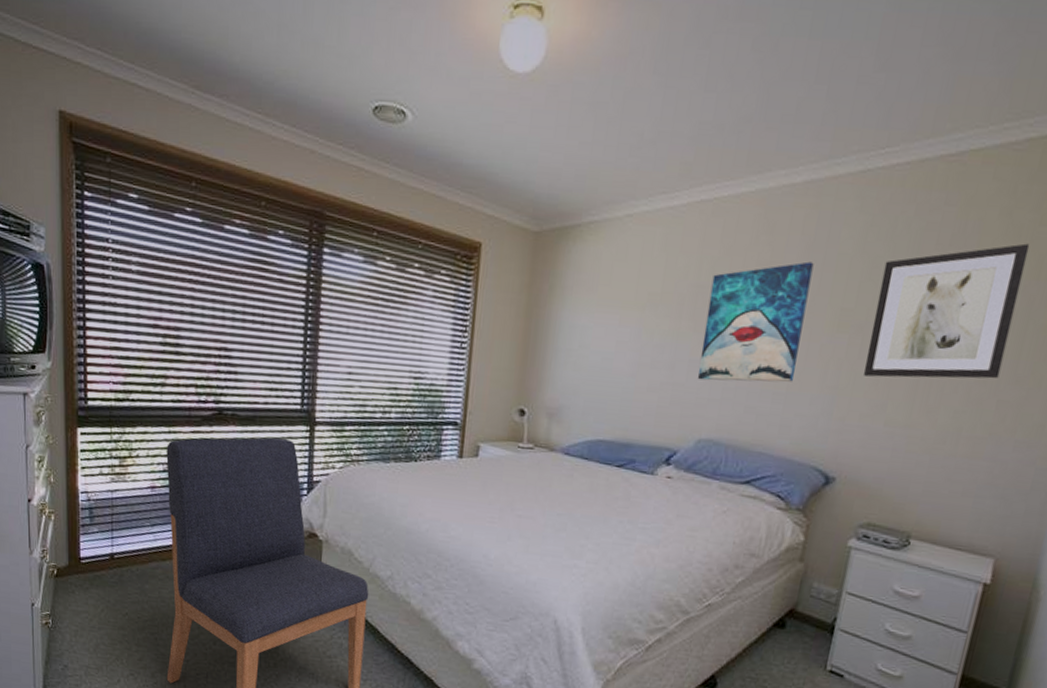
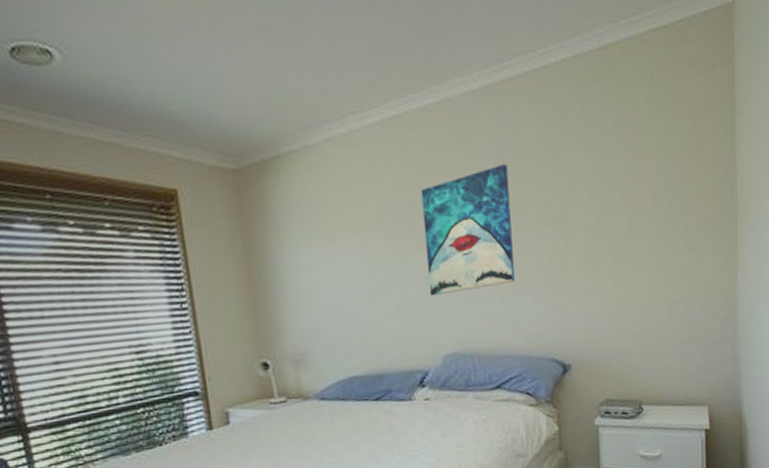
wall art: present [863,243,1030,379] -> none [566,123,676,264]

